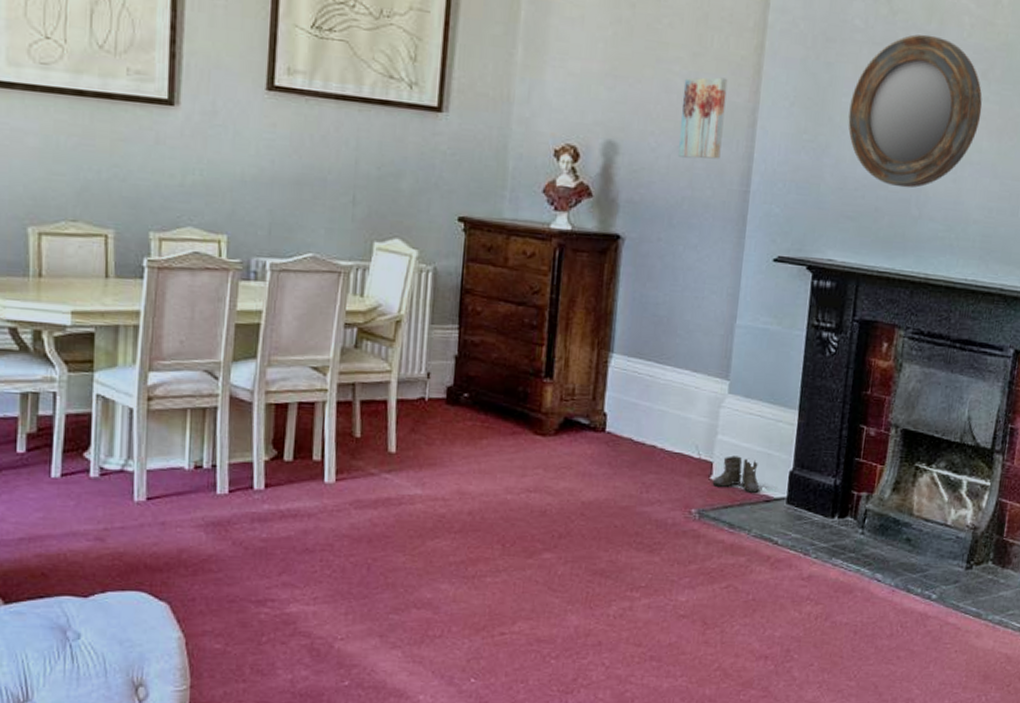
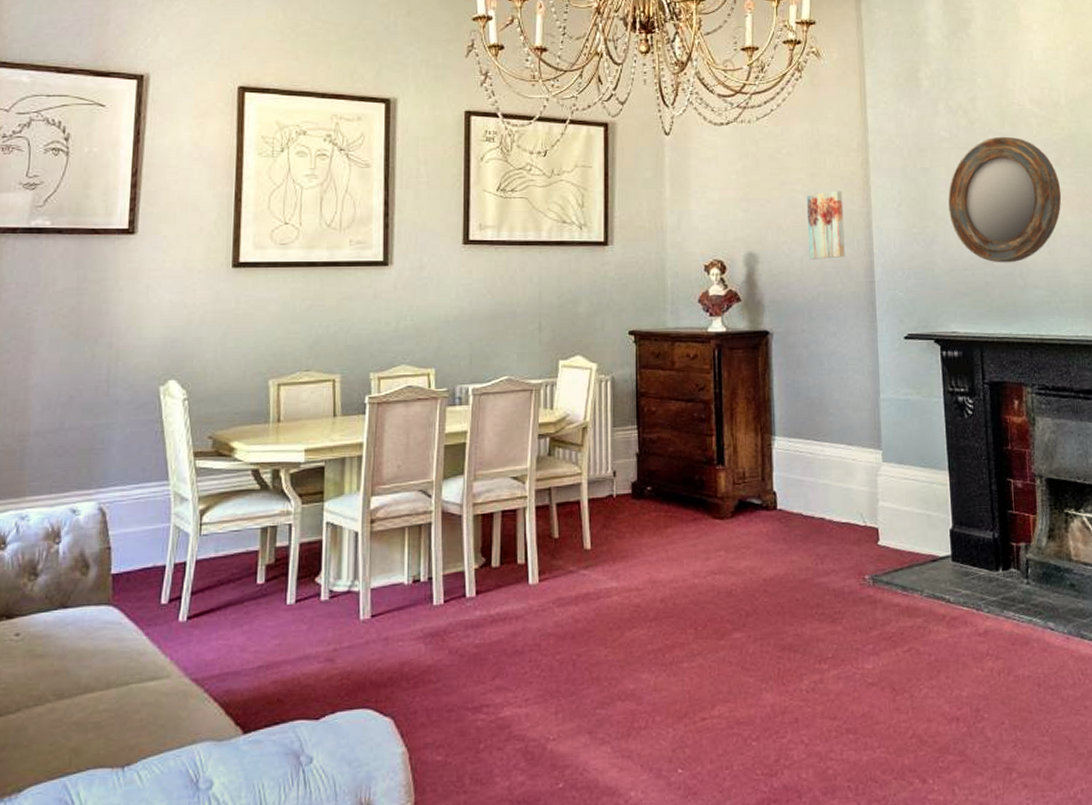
boots: present [712,455,761,493] -> none [880,520,926,554]

